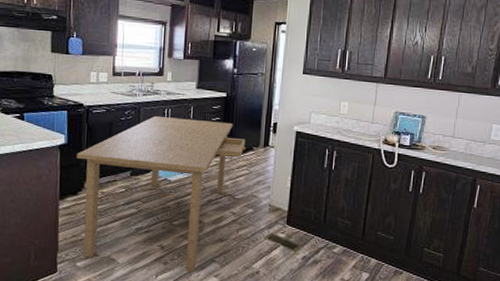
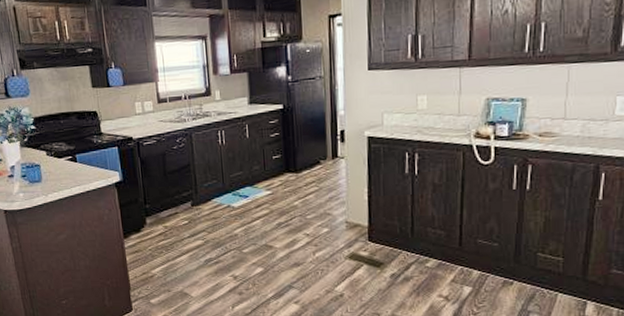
dining table: present [77,115,246,273] -> none [134,136,312,301]

